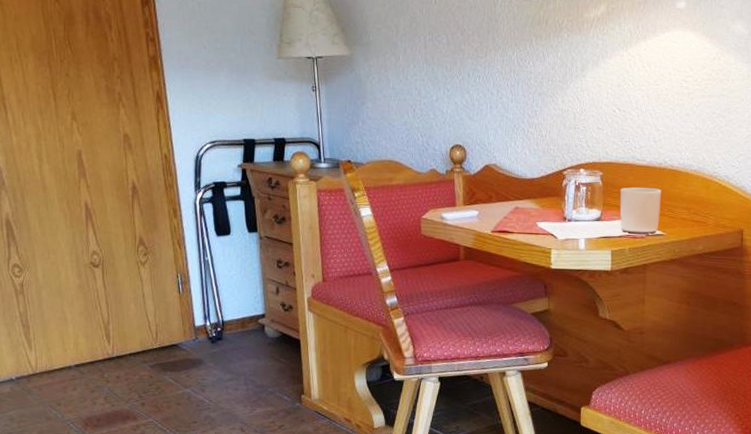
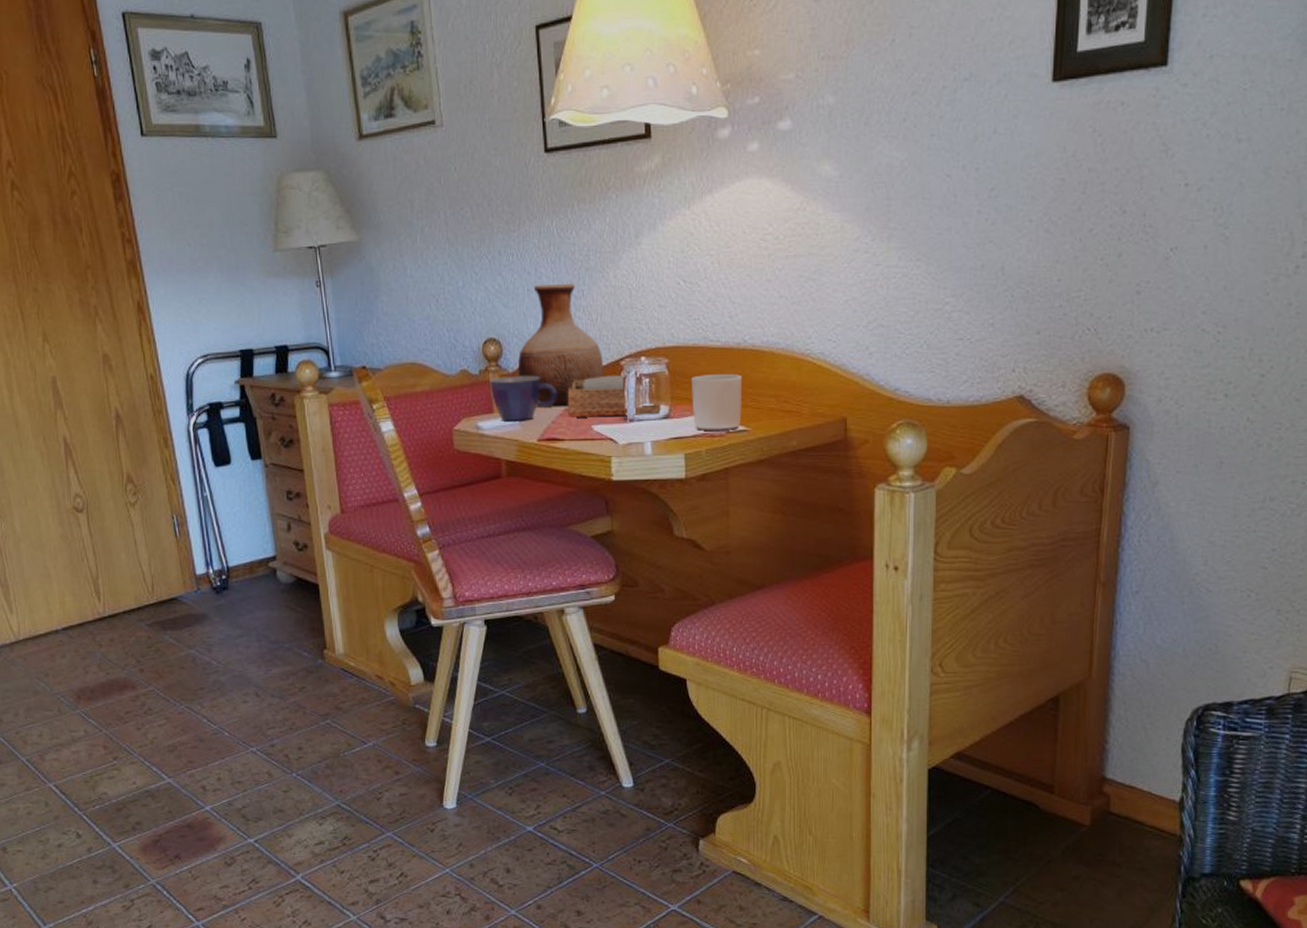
cup: none [454,177,510,215] -> present [490,375,558,421]
vase: none [479,103,550,205] -> present [518,283,604,406]
napkin holder: none [517,182,594,217] -> present [567,375,661,418]

